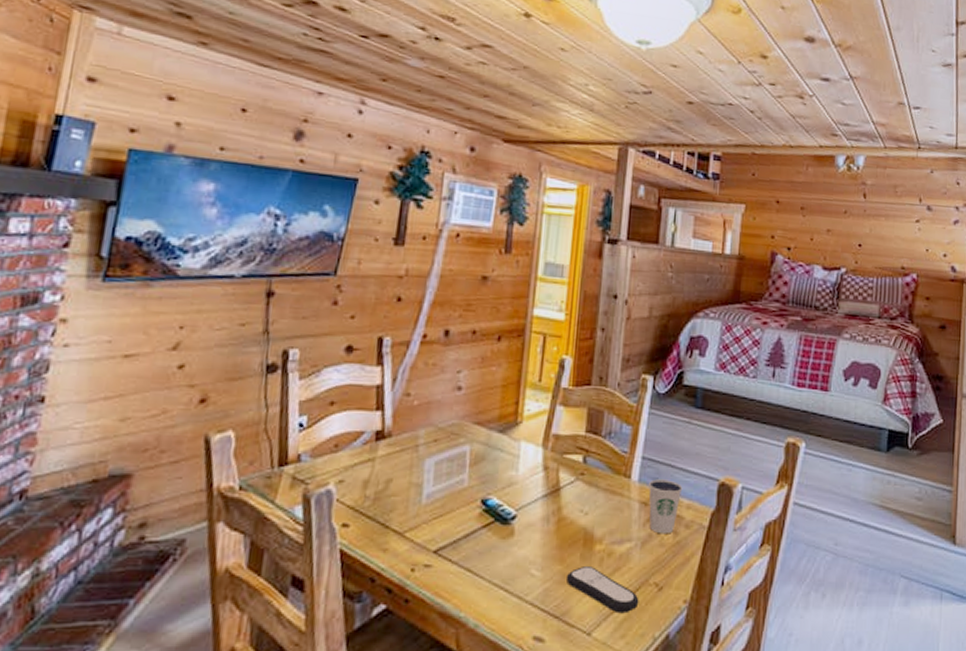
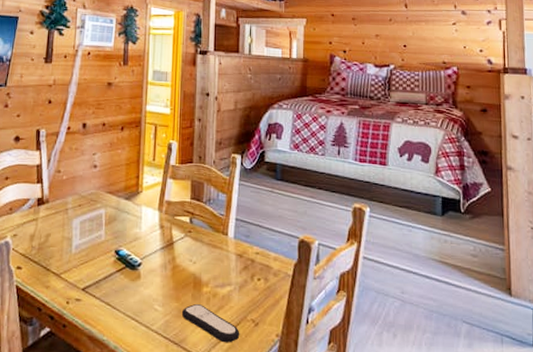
dixie cup: present [649,479,683,534] -> none [242,236,270,281]

